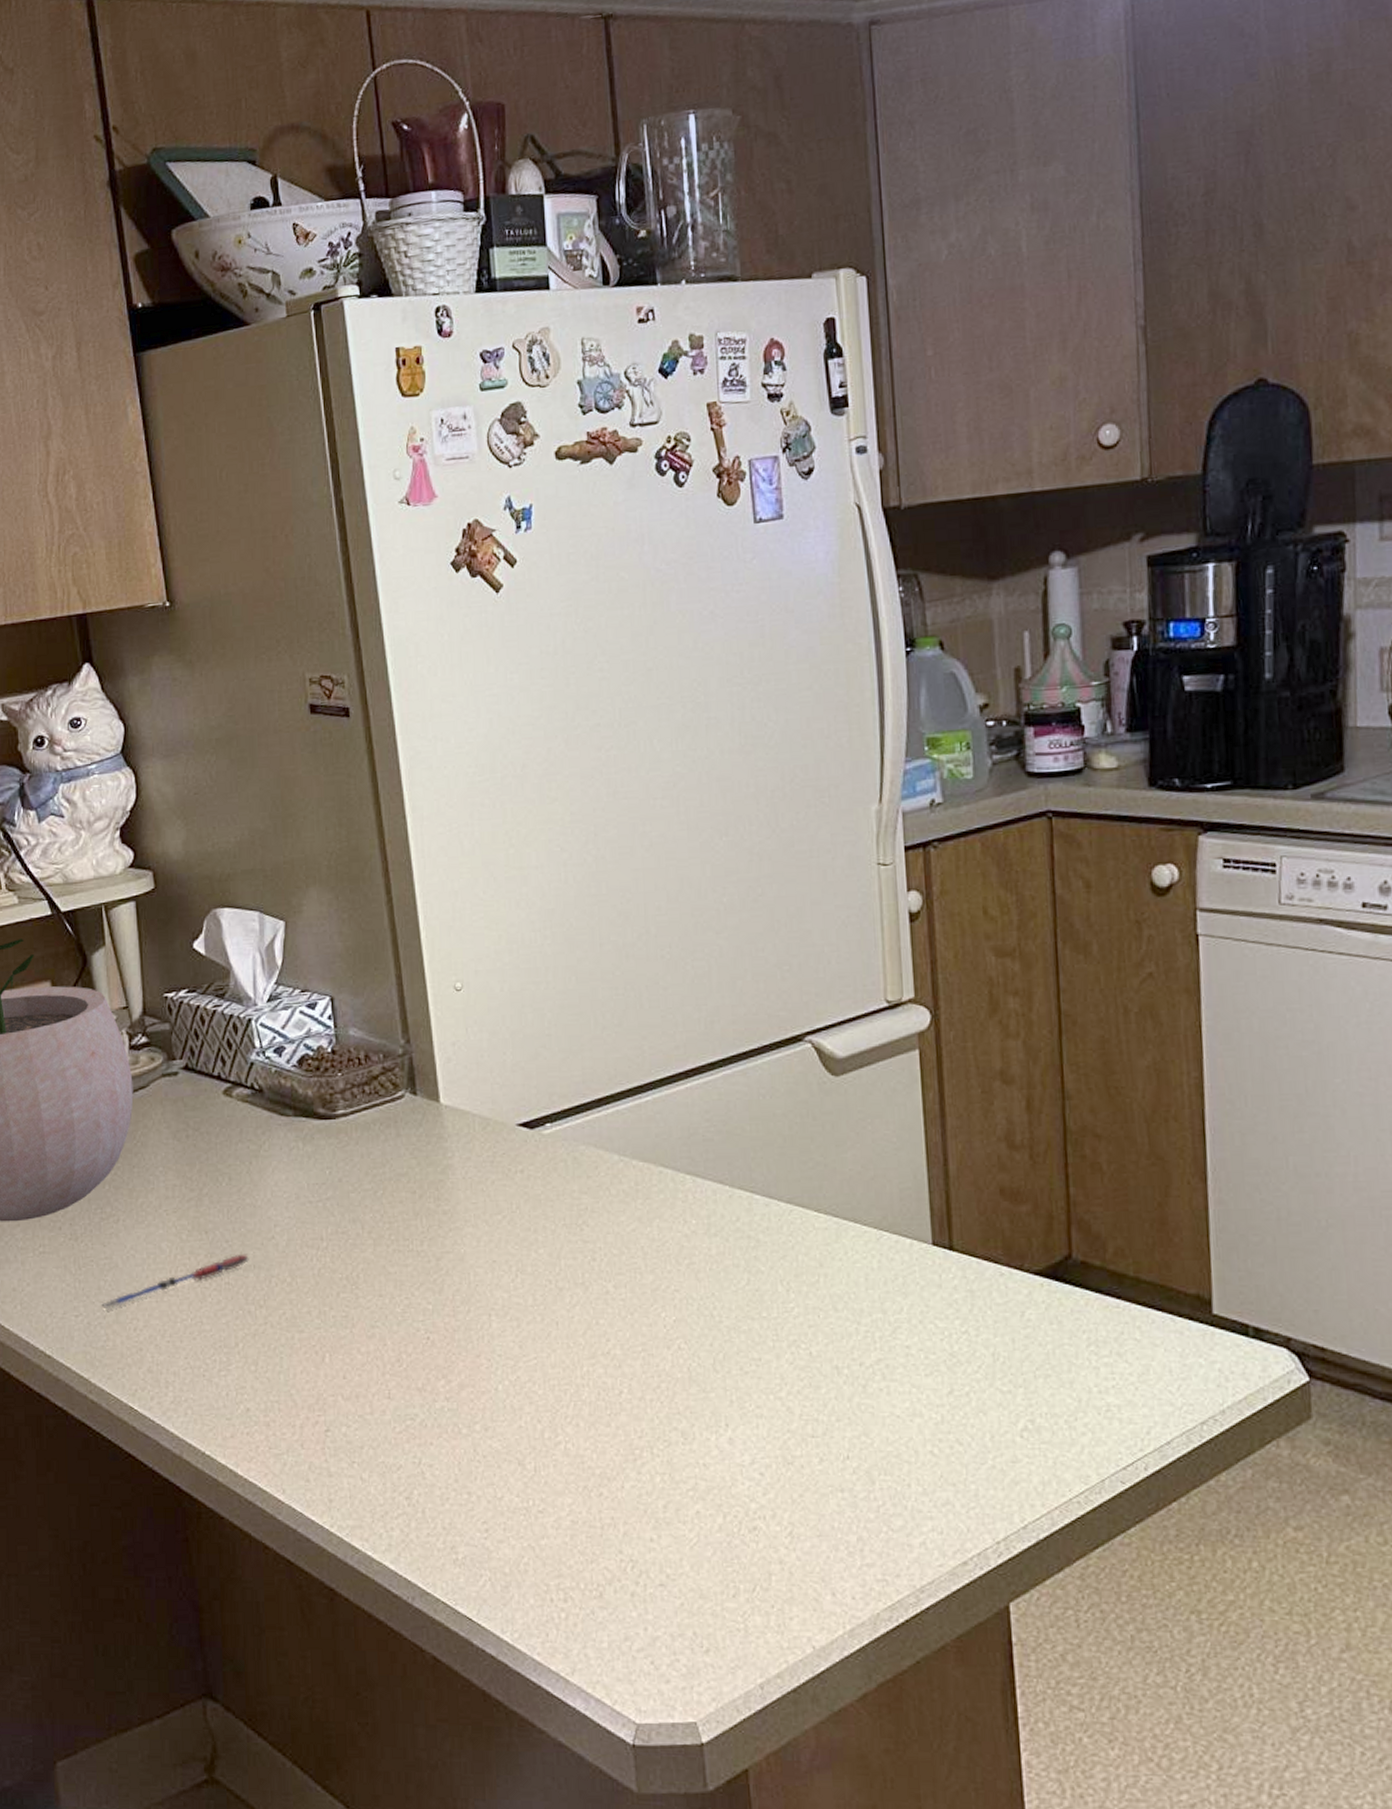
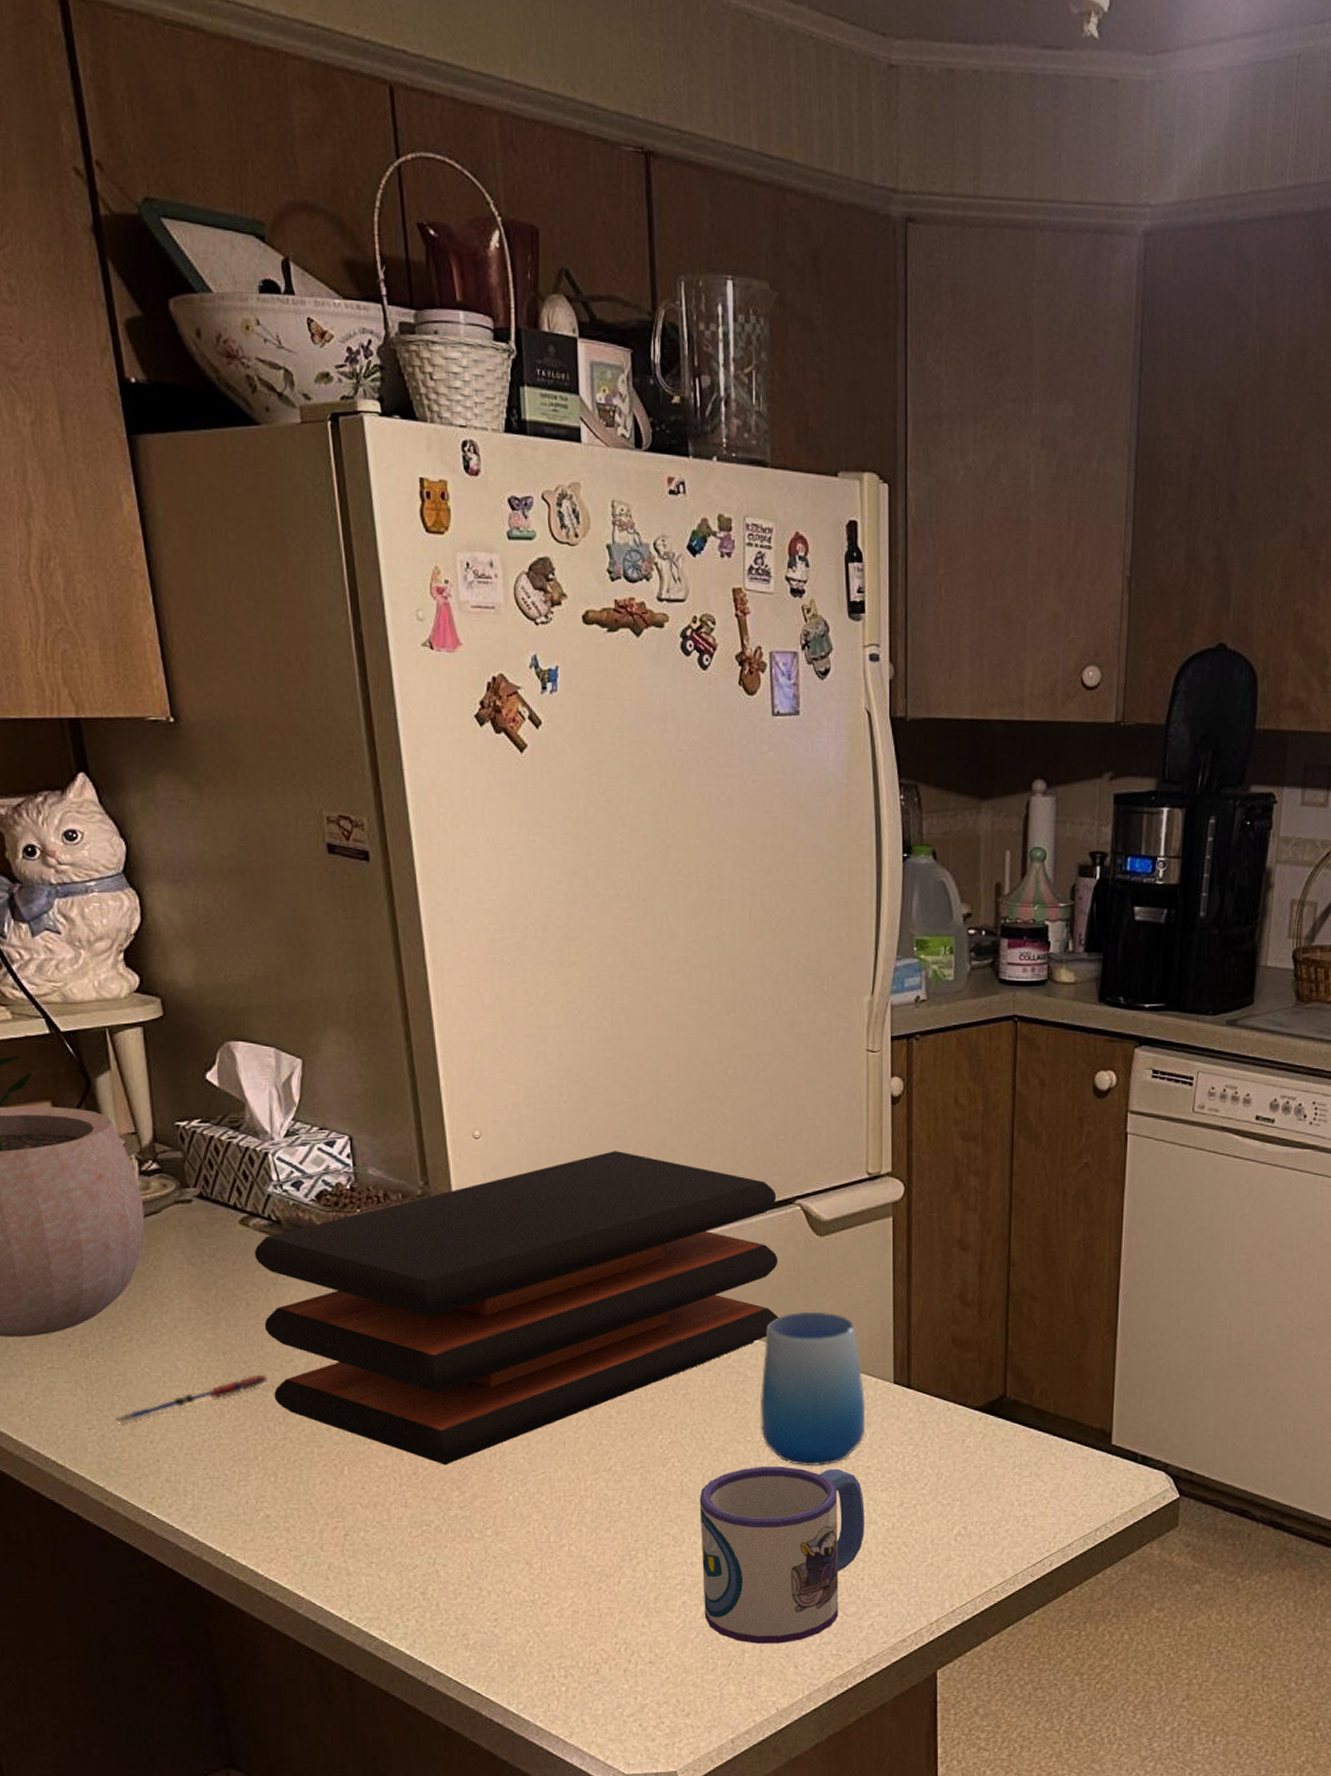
cutting board: none [237,994,793,1351] -> present [254,1151,779,1466]
mug: none [710,1348,908,1565] -> present [699,1467,865,1644]
cup: none [776,1164,901,1347] -> present [760,1312,866,1467]

